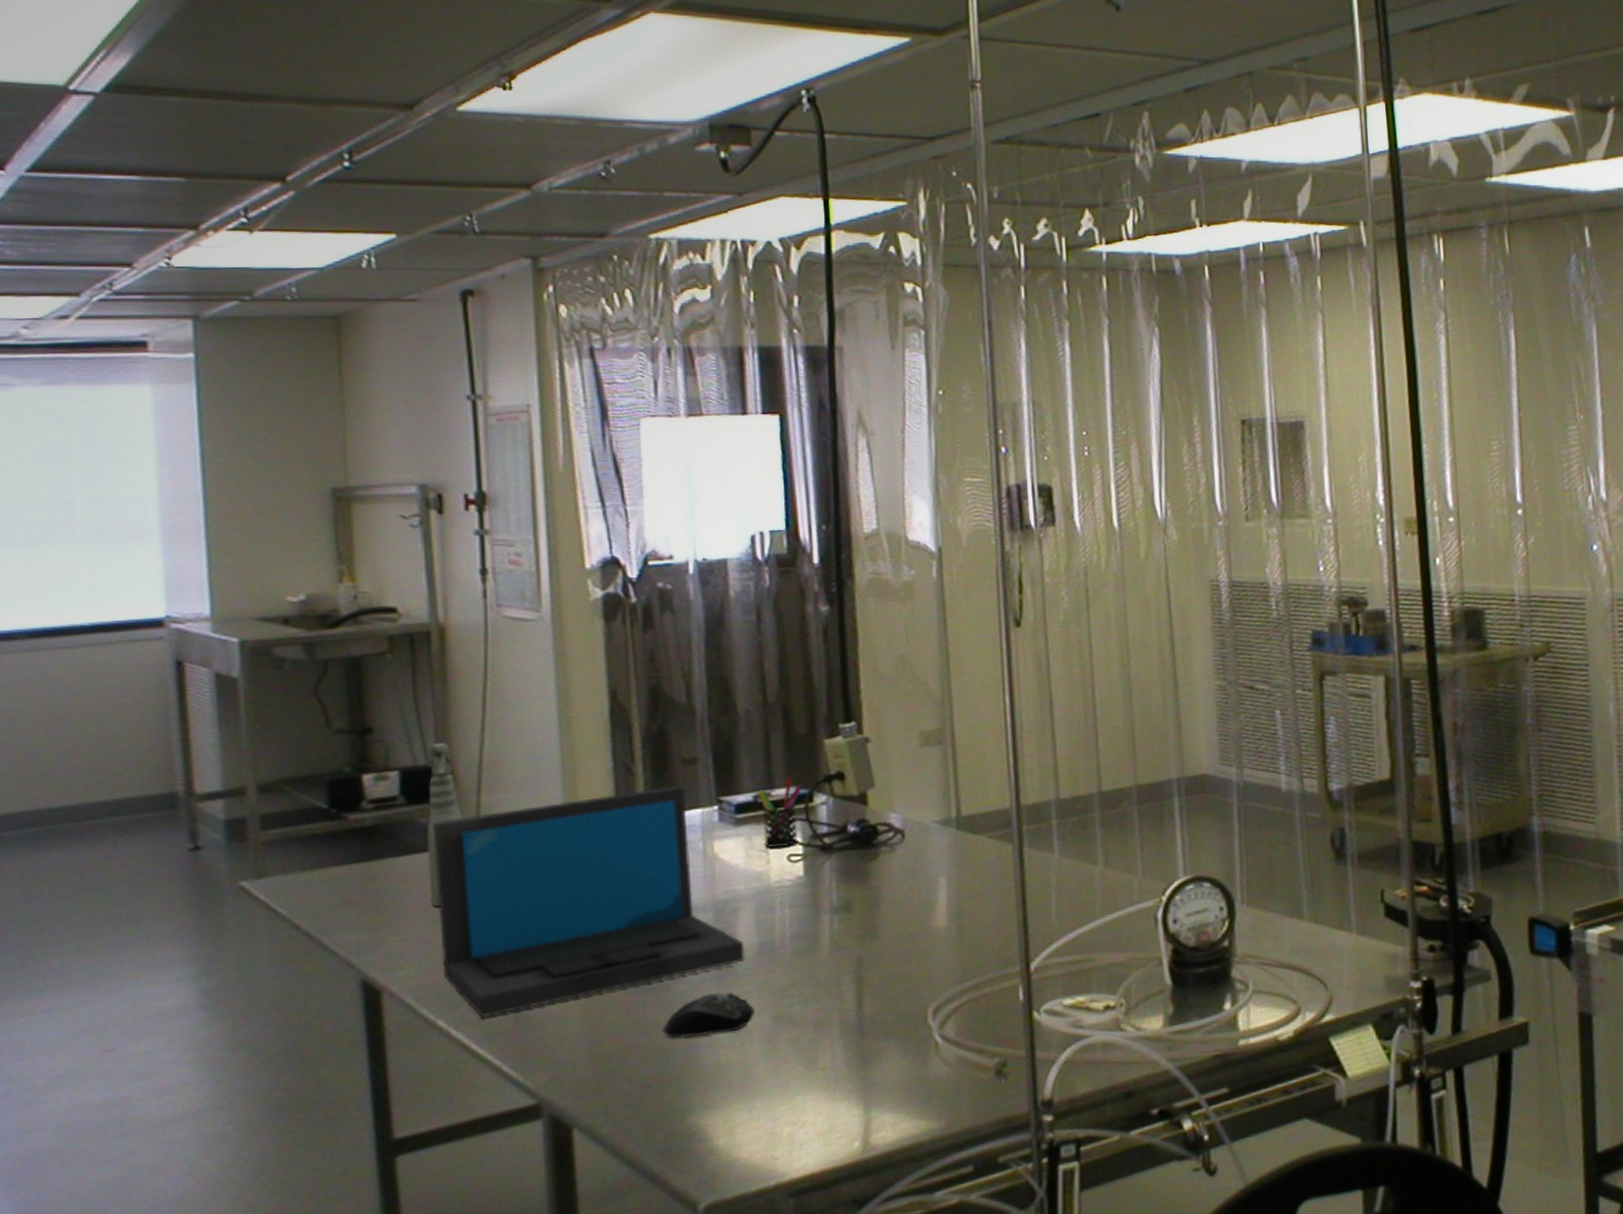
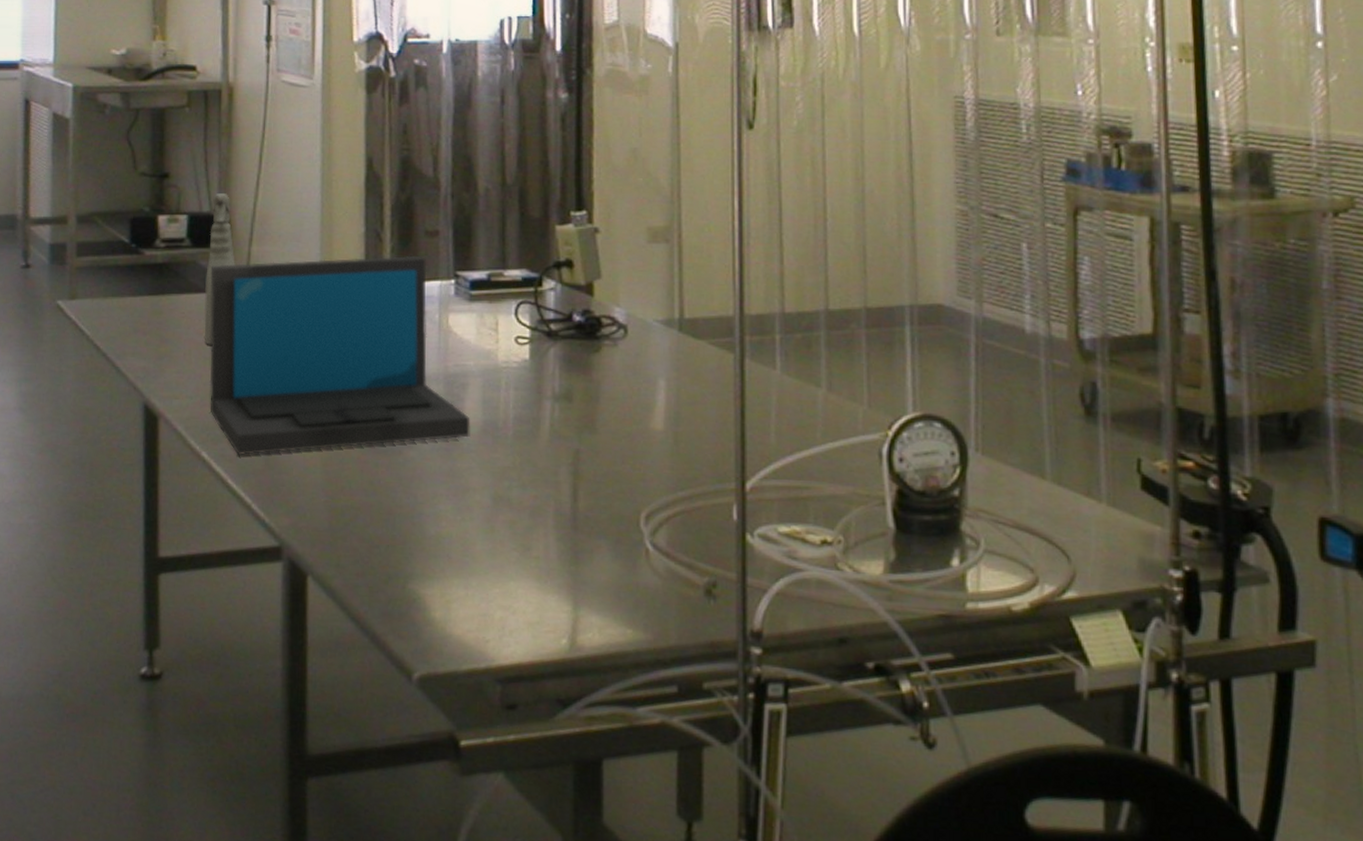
computer mouse: present [662,992,755,1038] -> none [391,464,476,506]
pen holder: present [758,777,804,848] -> none [492,259,534,329]

